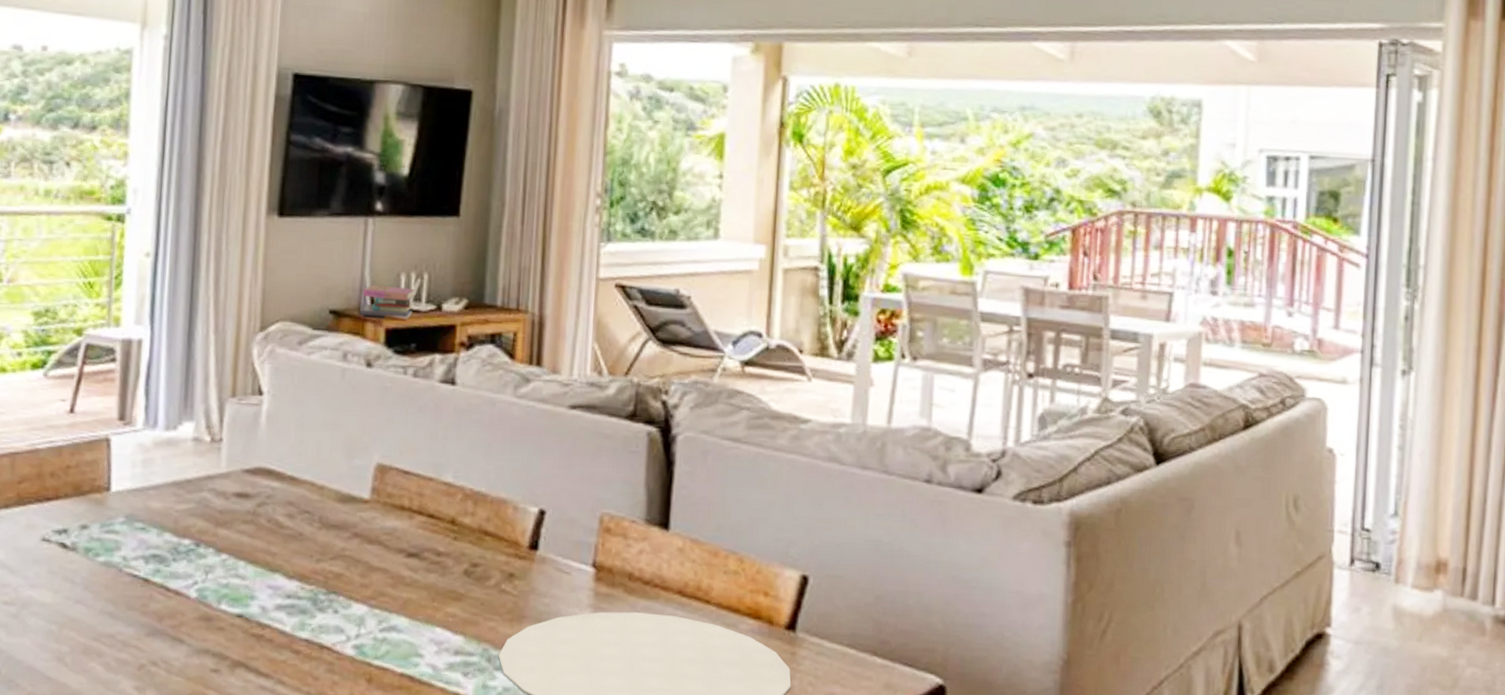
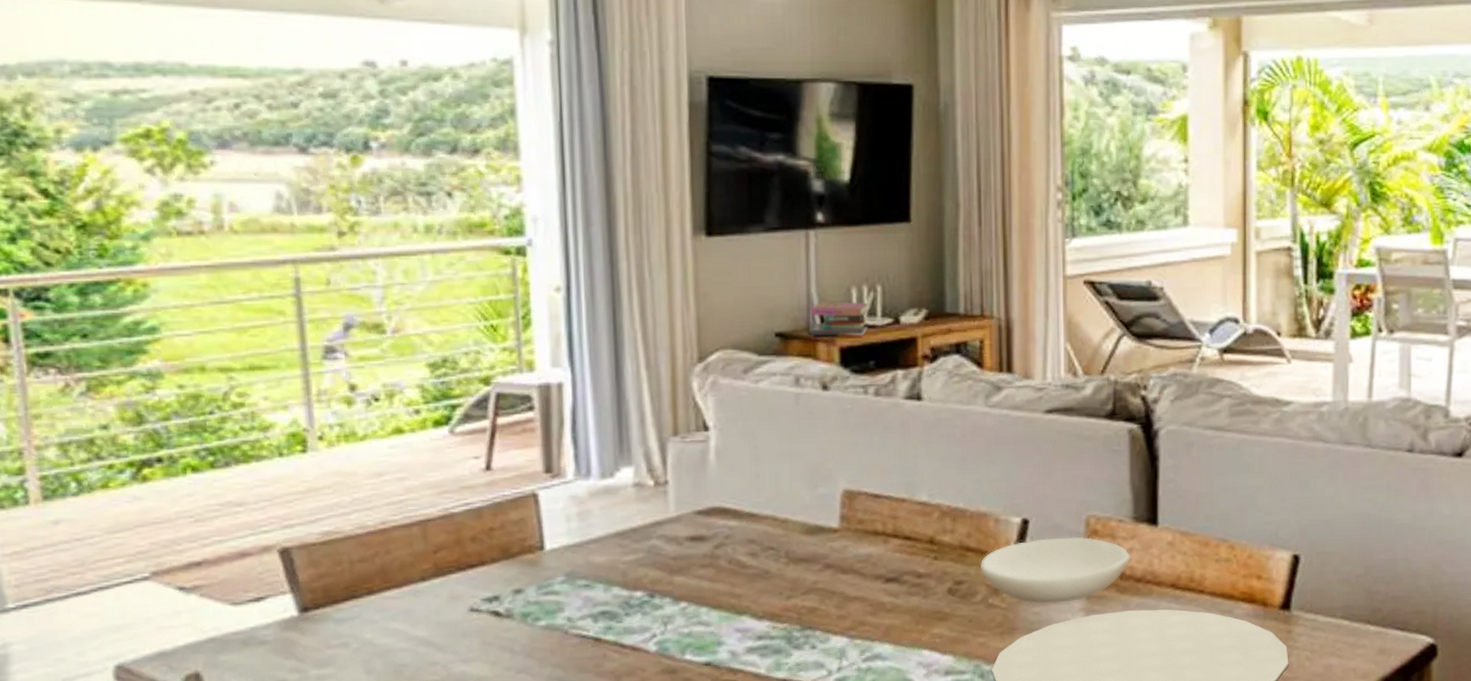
bowl: none [496,530,641,597] -> present [980,536,1131,604]

